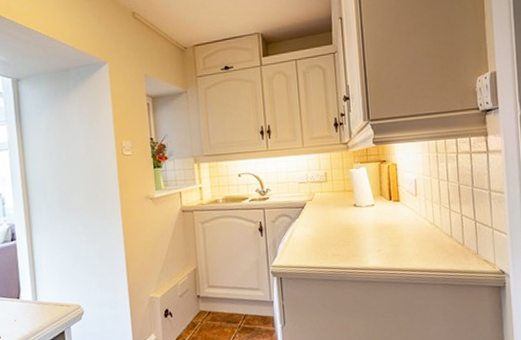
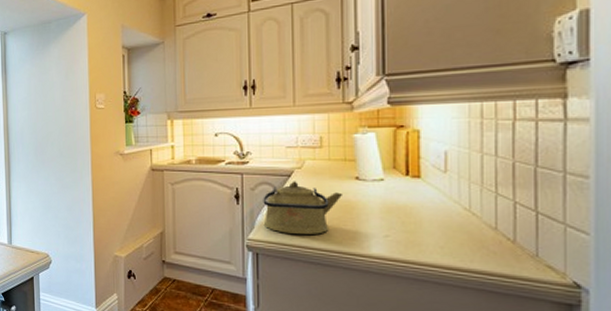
kettle: none [282,211,346,258] -> present [263,181,343,234]

